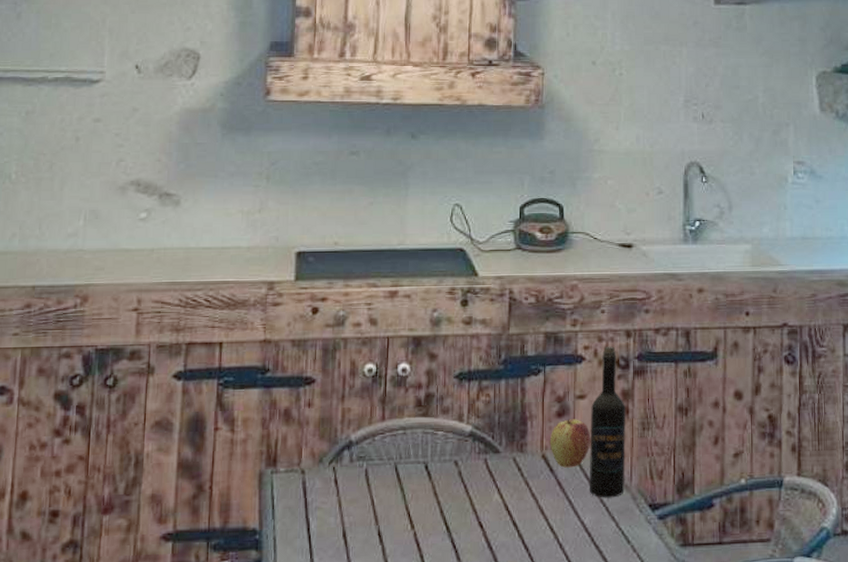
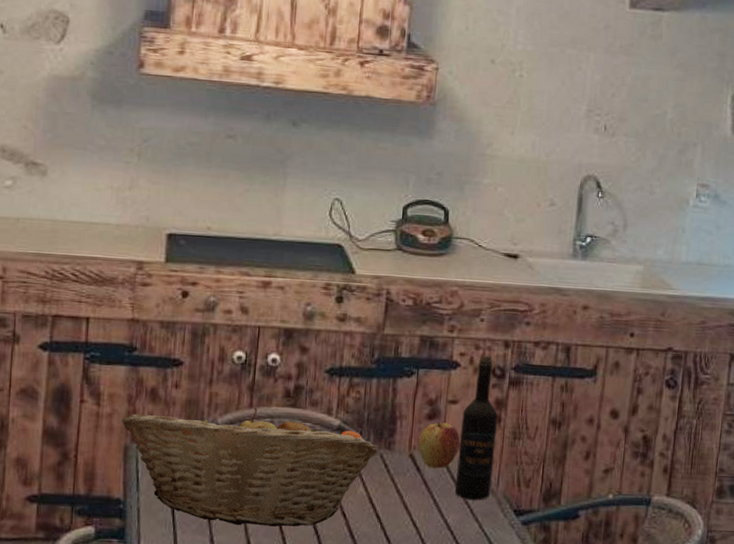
fruit basket: none [255,420,511,547] -> present [121,407,379,527]

